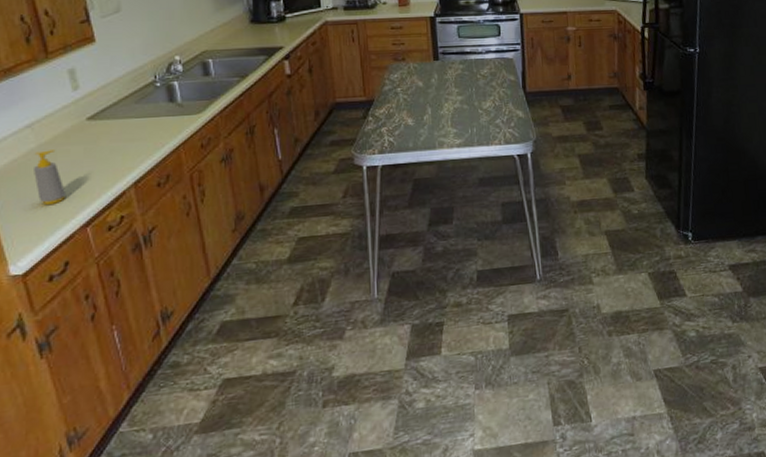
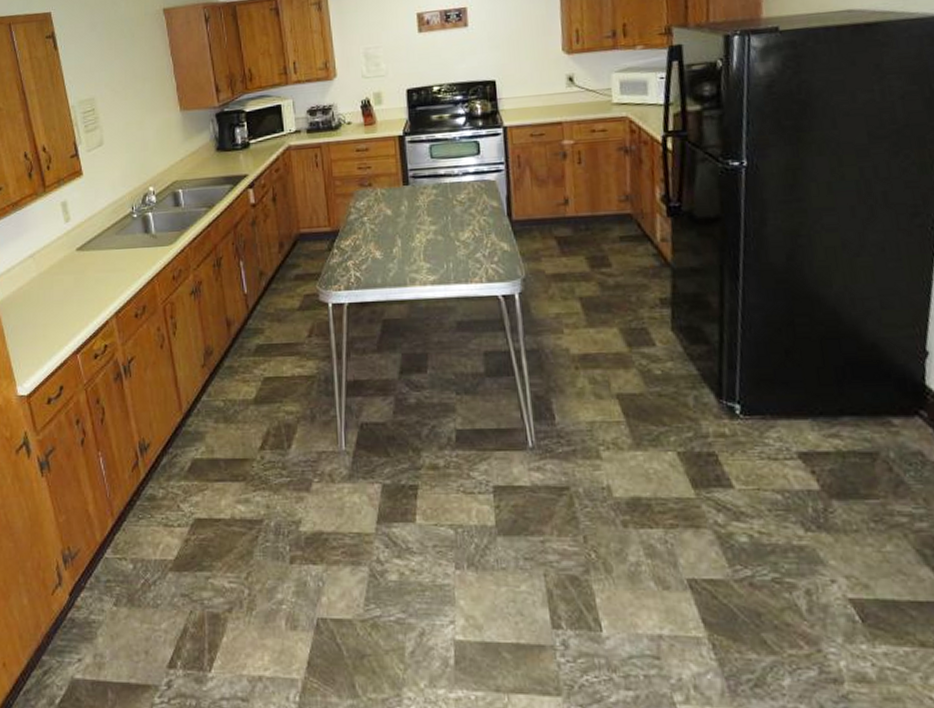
soap bottle: present [34,149,67,205] -> none [35,278,61,330]

